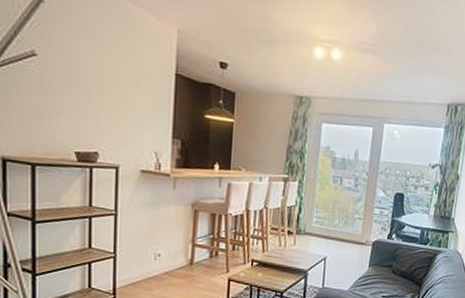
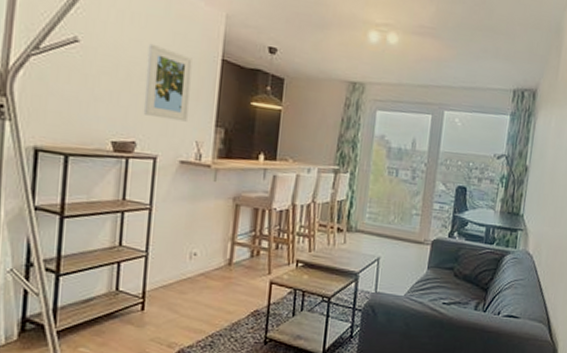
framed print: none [103,57,147,134] -> present [143,43,192,122]

